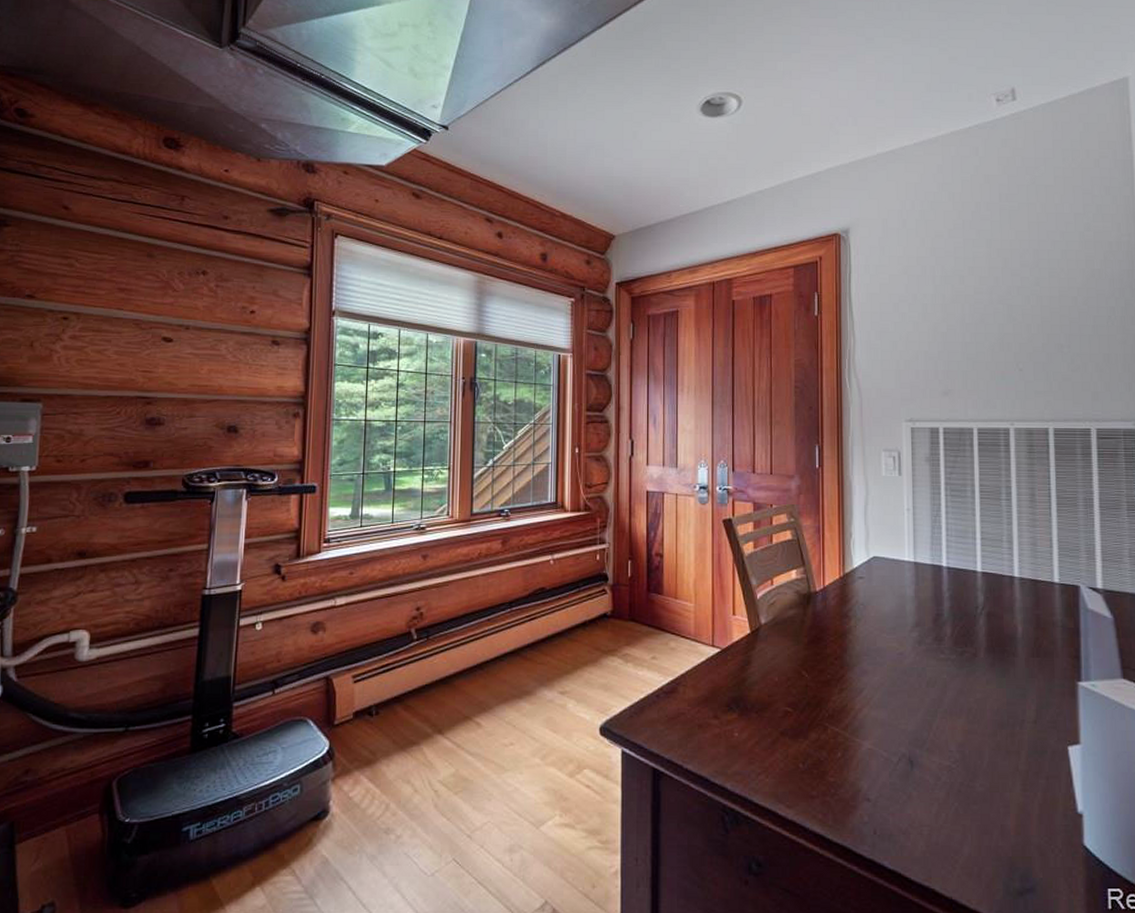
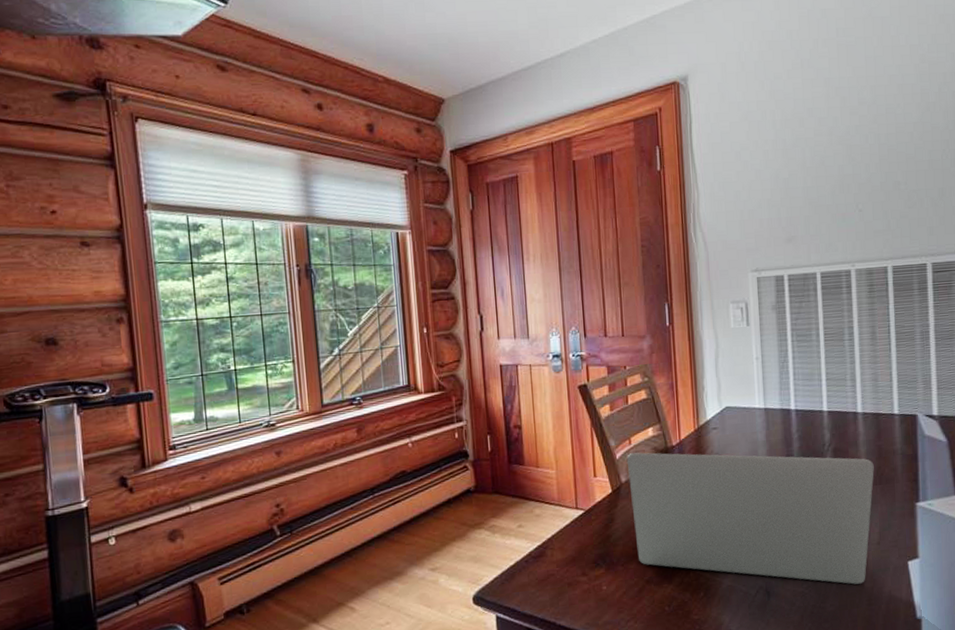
laptop: none [767,595,1031,765] -> present [626,452,874,585]

